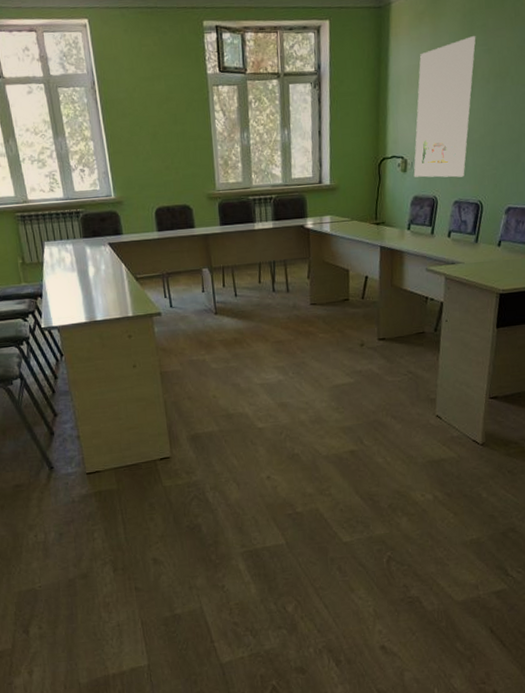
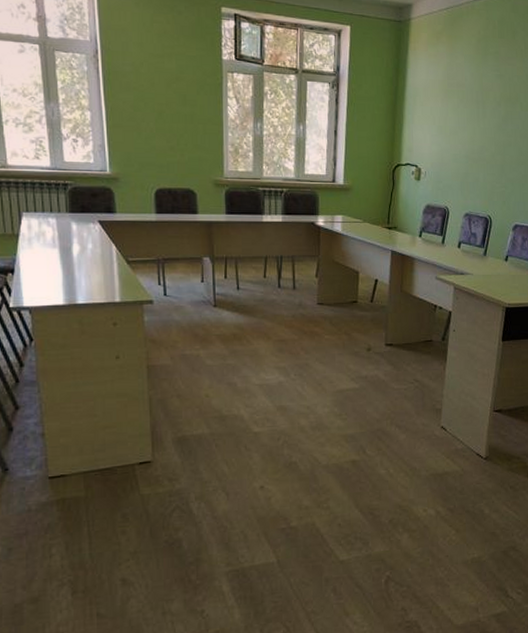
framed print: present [413,36,476,178] -> none [426,61,489,191]

